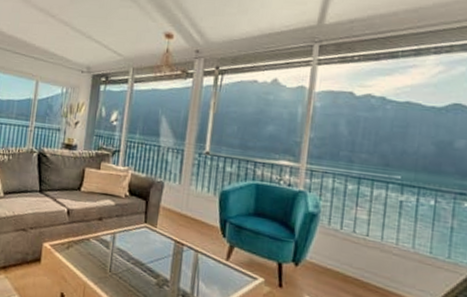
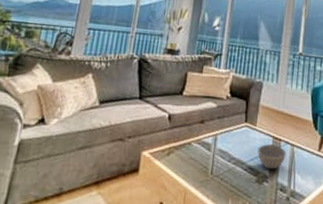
bowl: none [158,247,189,275] -> present [257,144,286,170]

